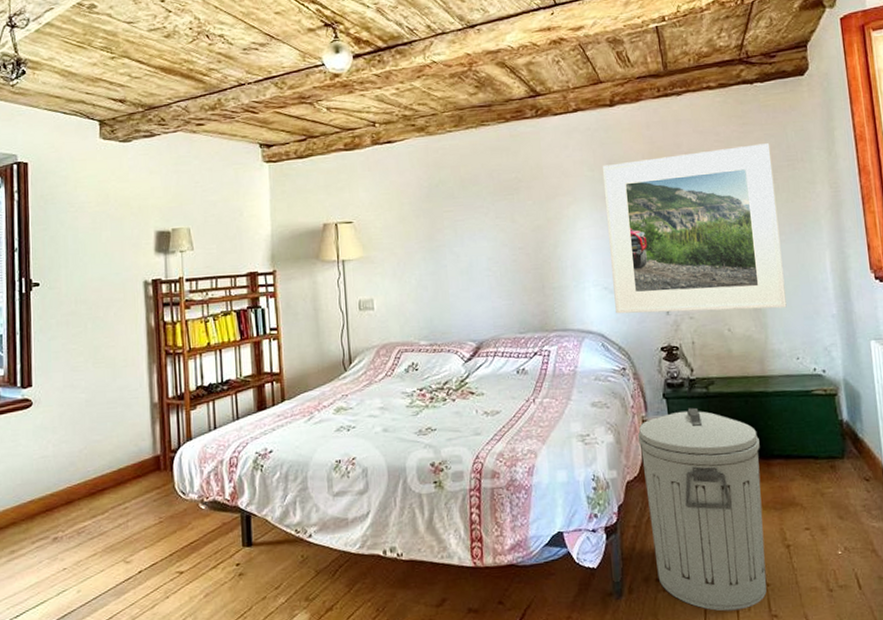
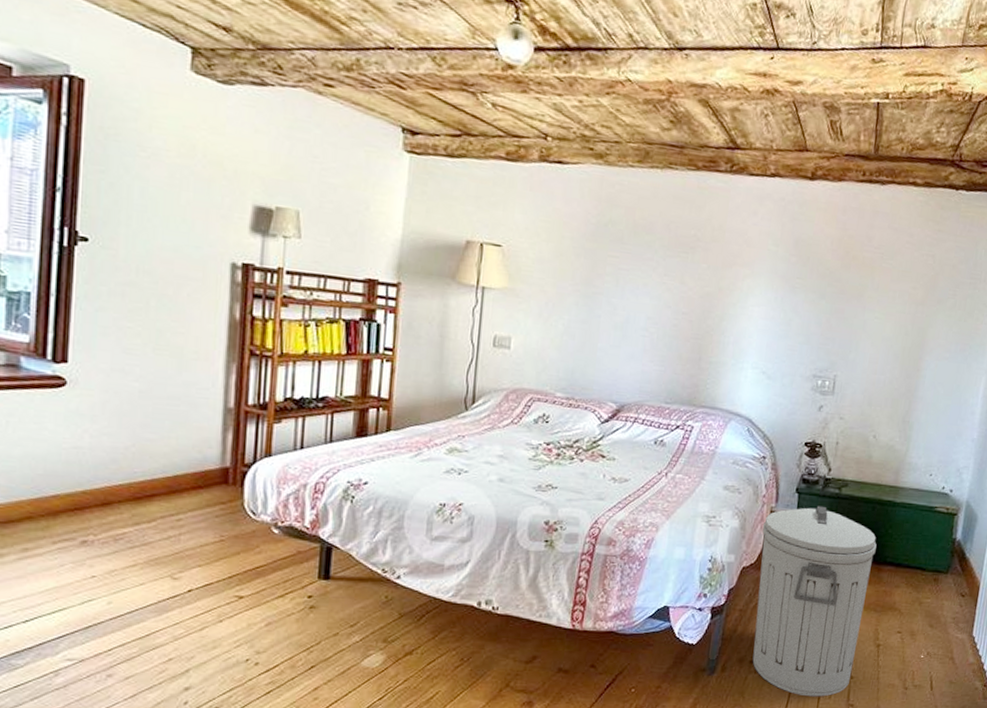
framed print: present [602,143,787,314] -> none [768,242,959,425]

